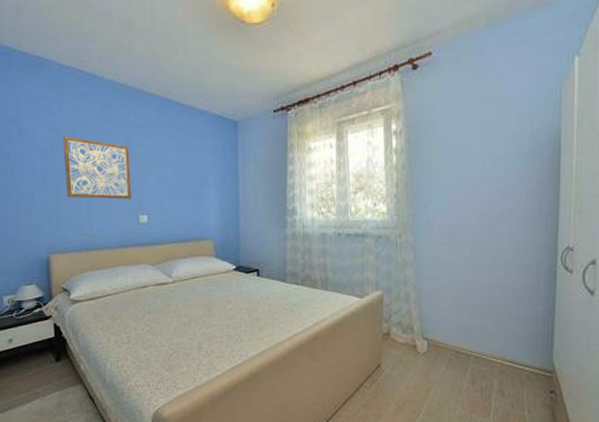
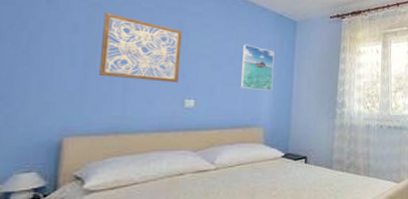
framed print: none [186,153,219,202] -> present [240,44,274,92]

